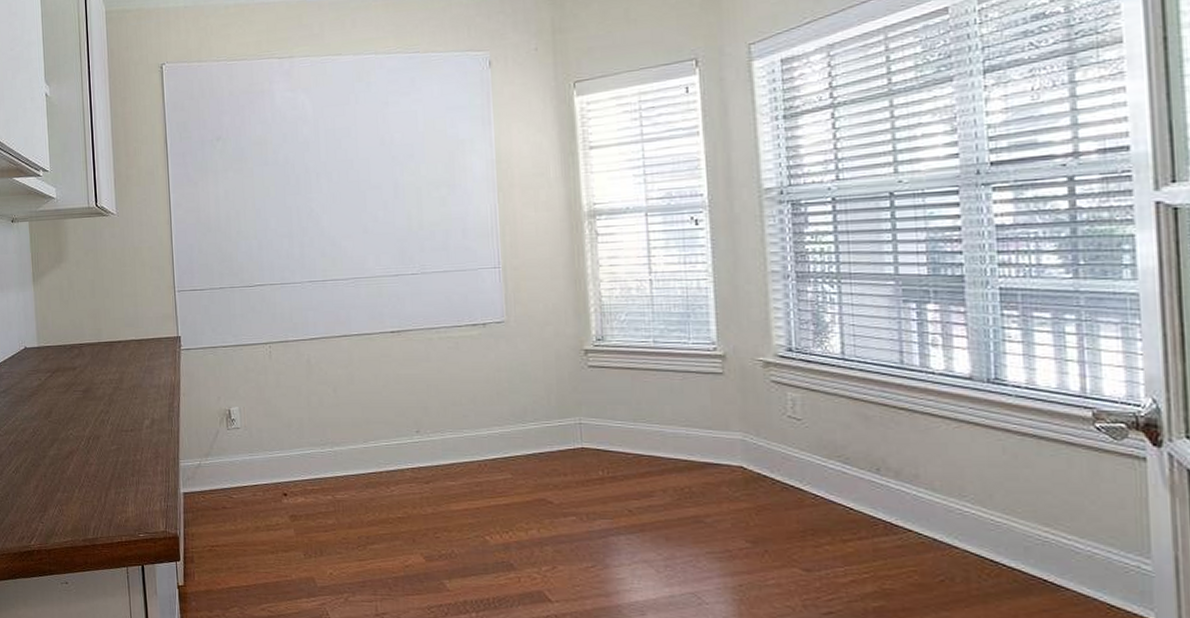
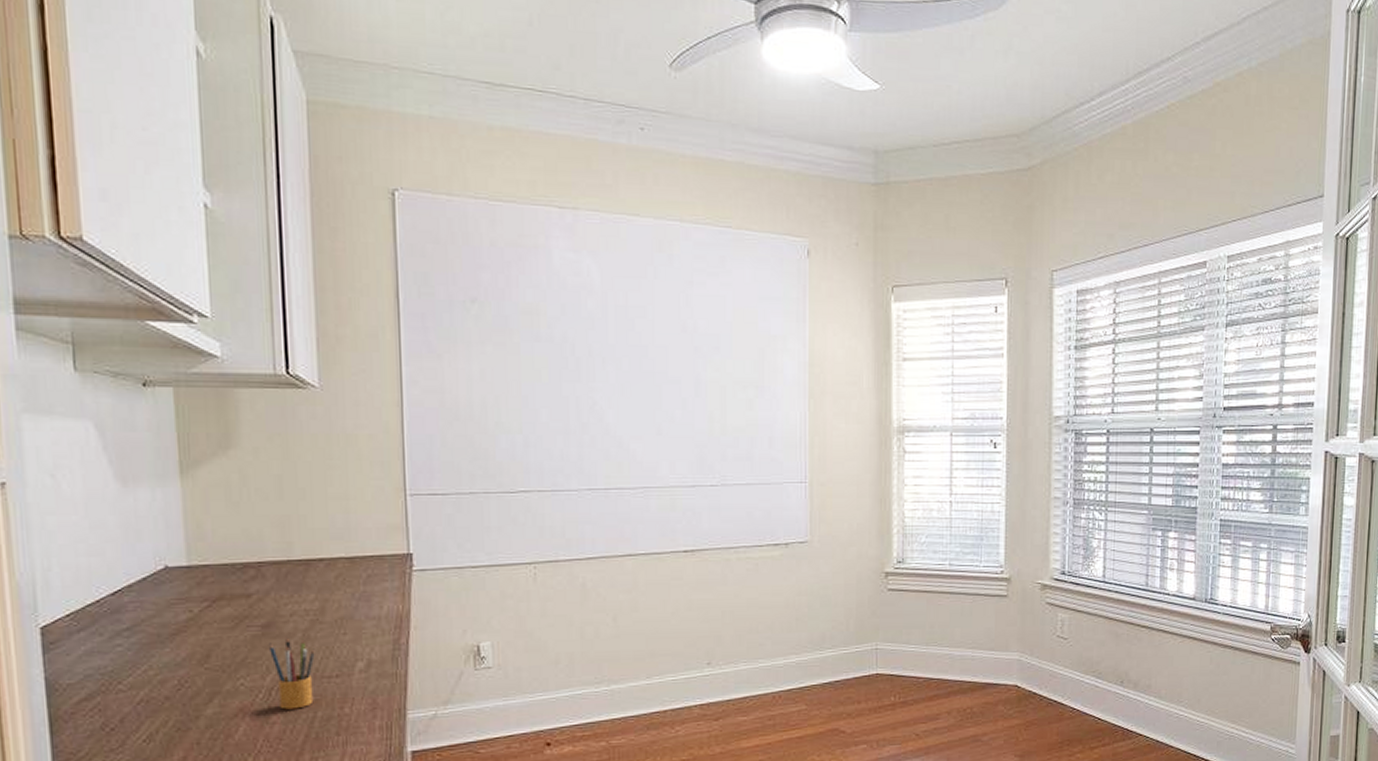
pencil box: none [88,400,117,454] -> present [269,638,315,710]

